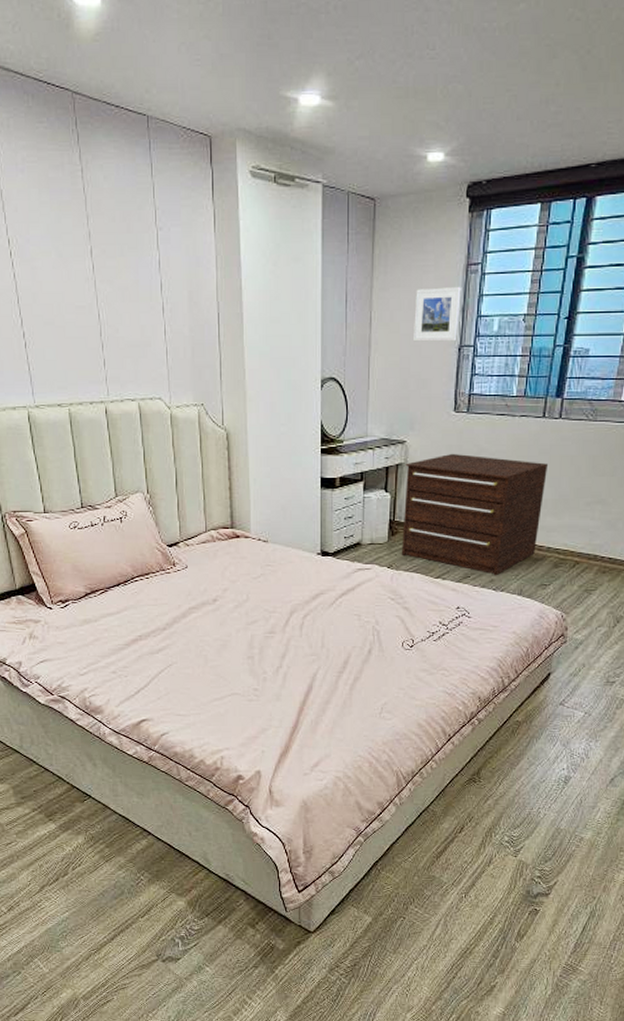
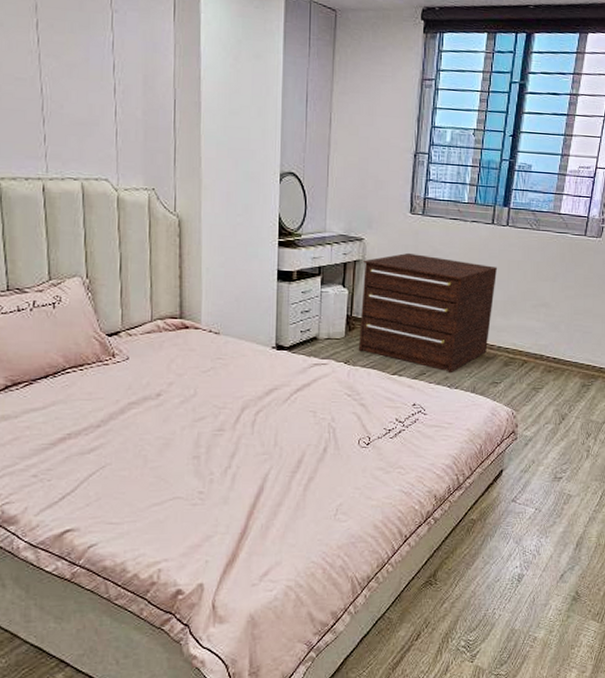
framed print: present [413,286,461,342] -> none [372,96,417,148]

